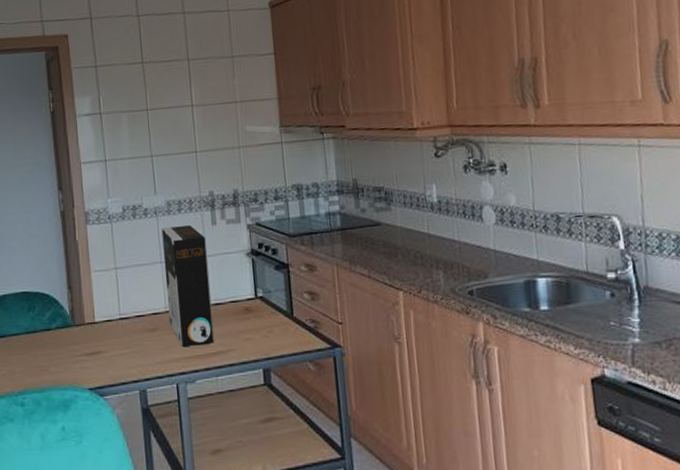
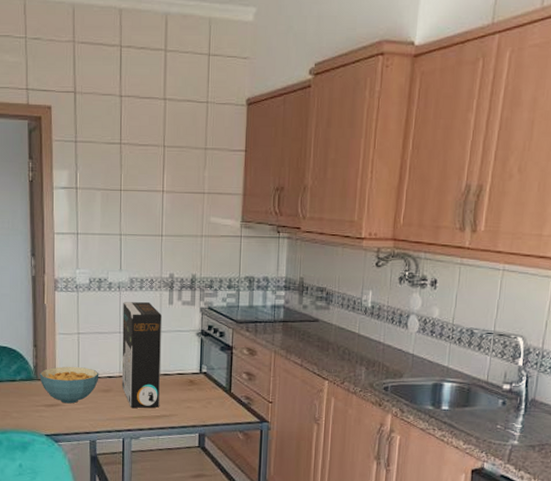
cereal bowl: none [77,306,143,350] -> present [39,366,99,404]

